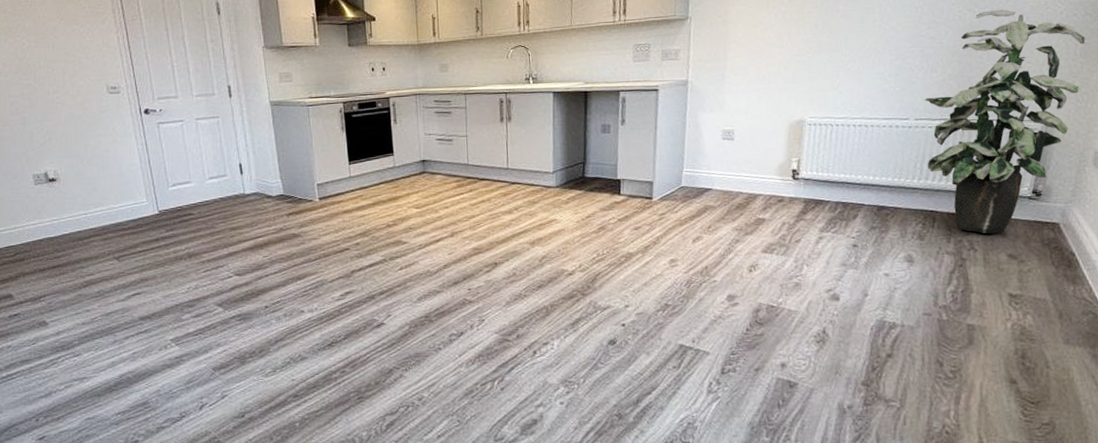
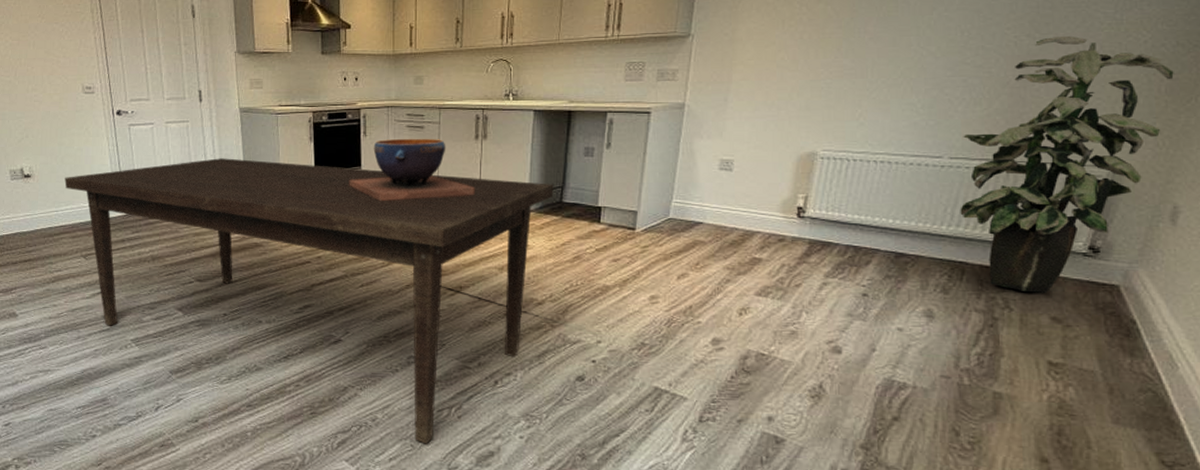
dining table: none [92,151,576,418] -> present [64,158,554,444]
decorative bowl: none [382,123,503,185] -> present [349,138,475,201]

